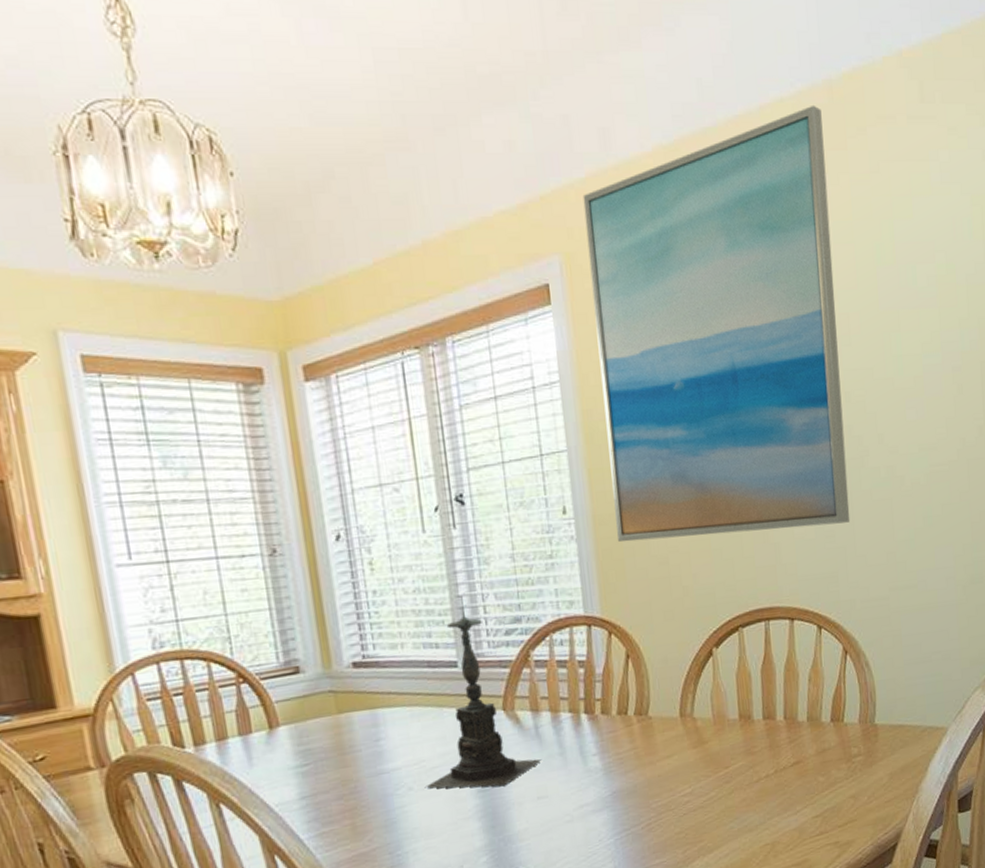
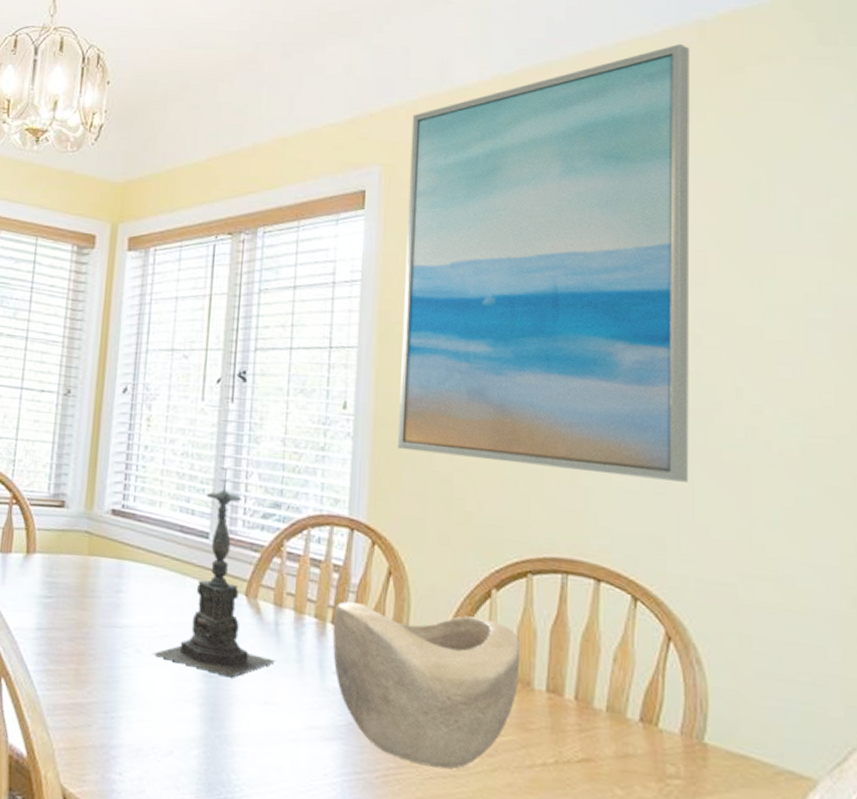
decorative bowl: none [586,674,742,808] -> present [333,601,521,769]

